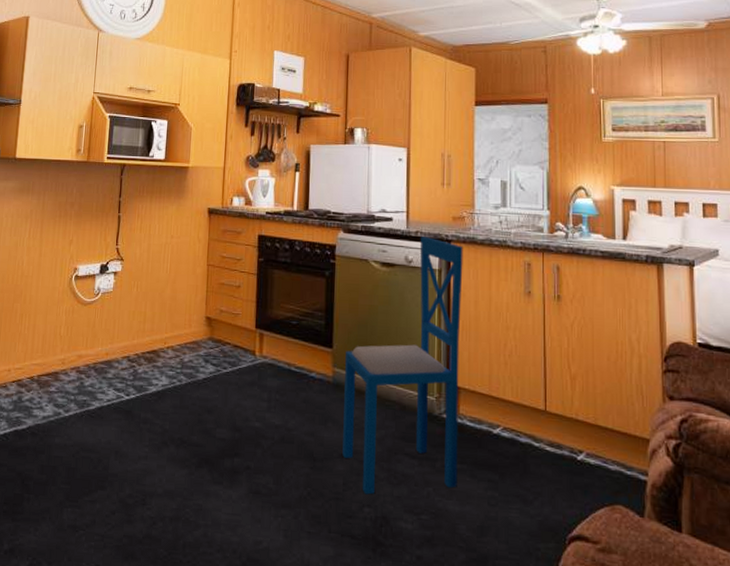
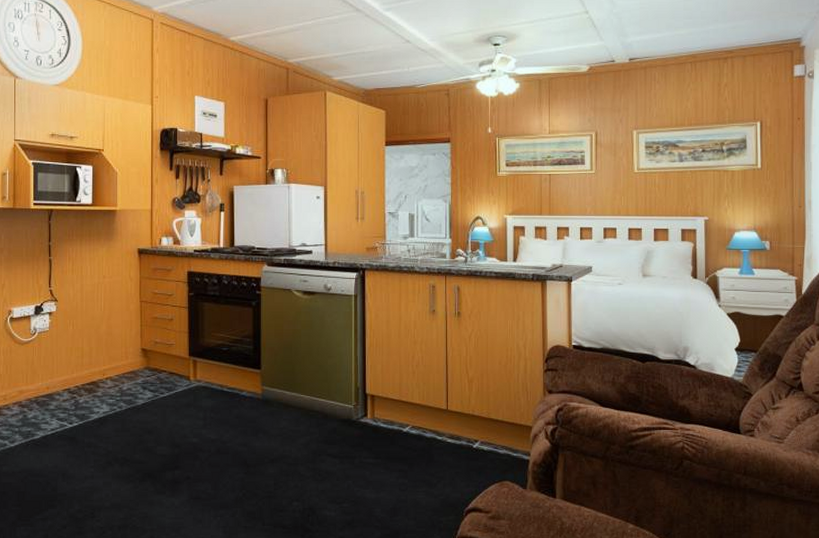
dining chair: present [342,237,463,495] -> none [273,267,376,491]

